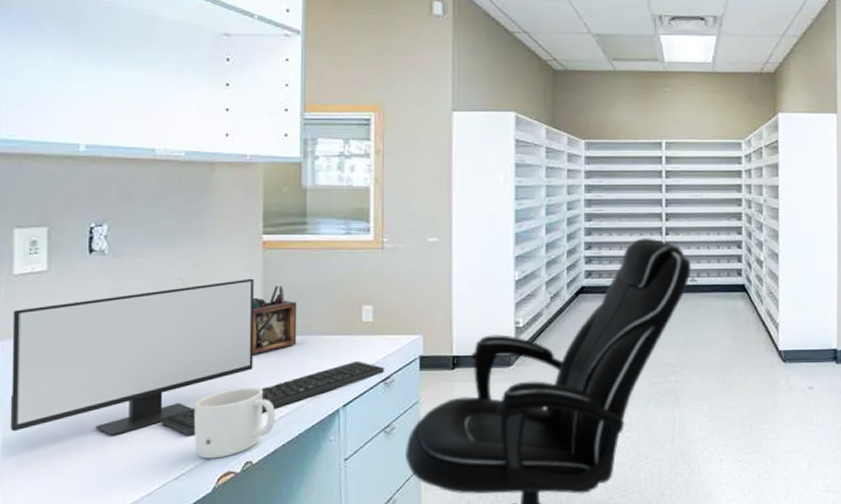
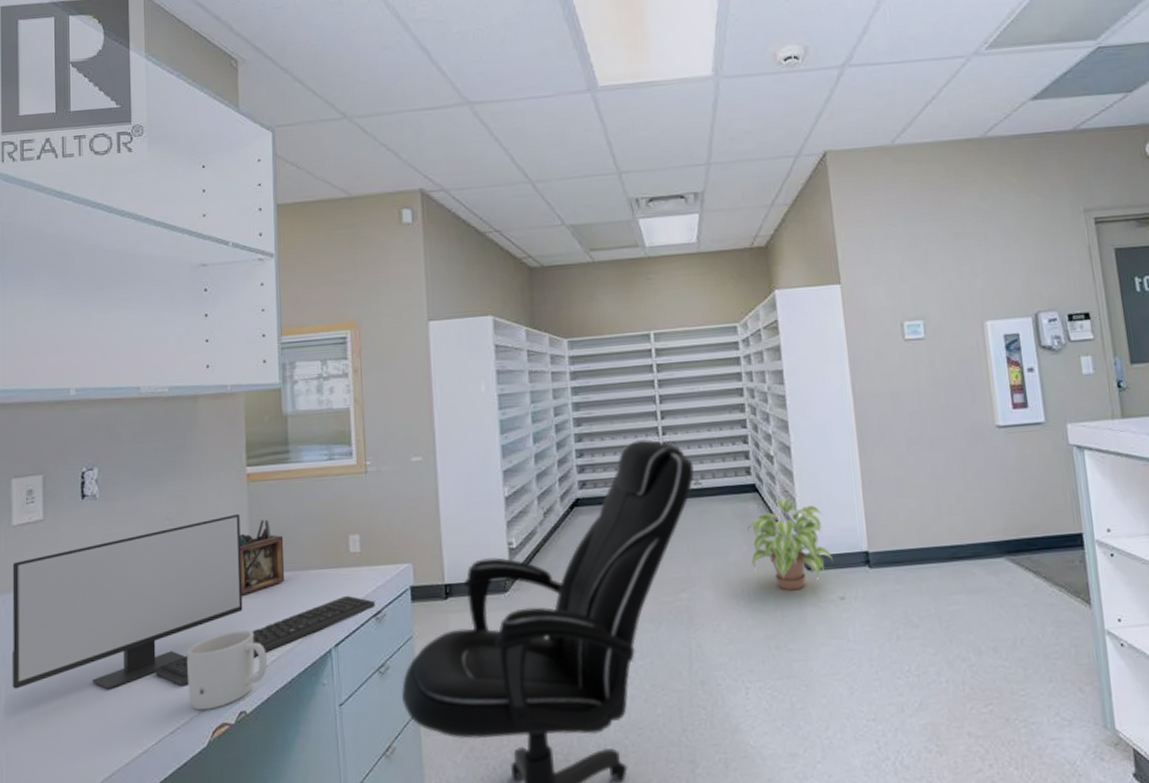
plant: none [734,299,806,379] -> present [747,498,833,591]

